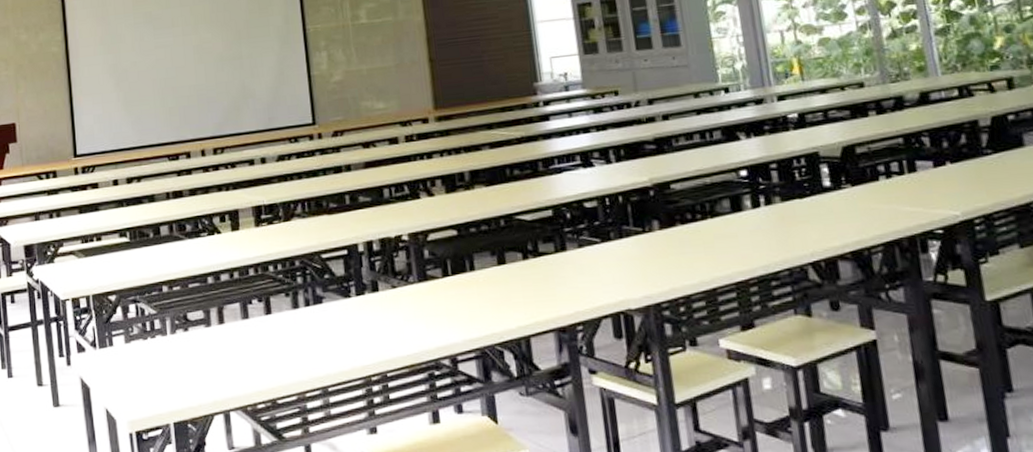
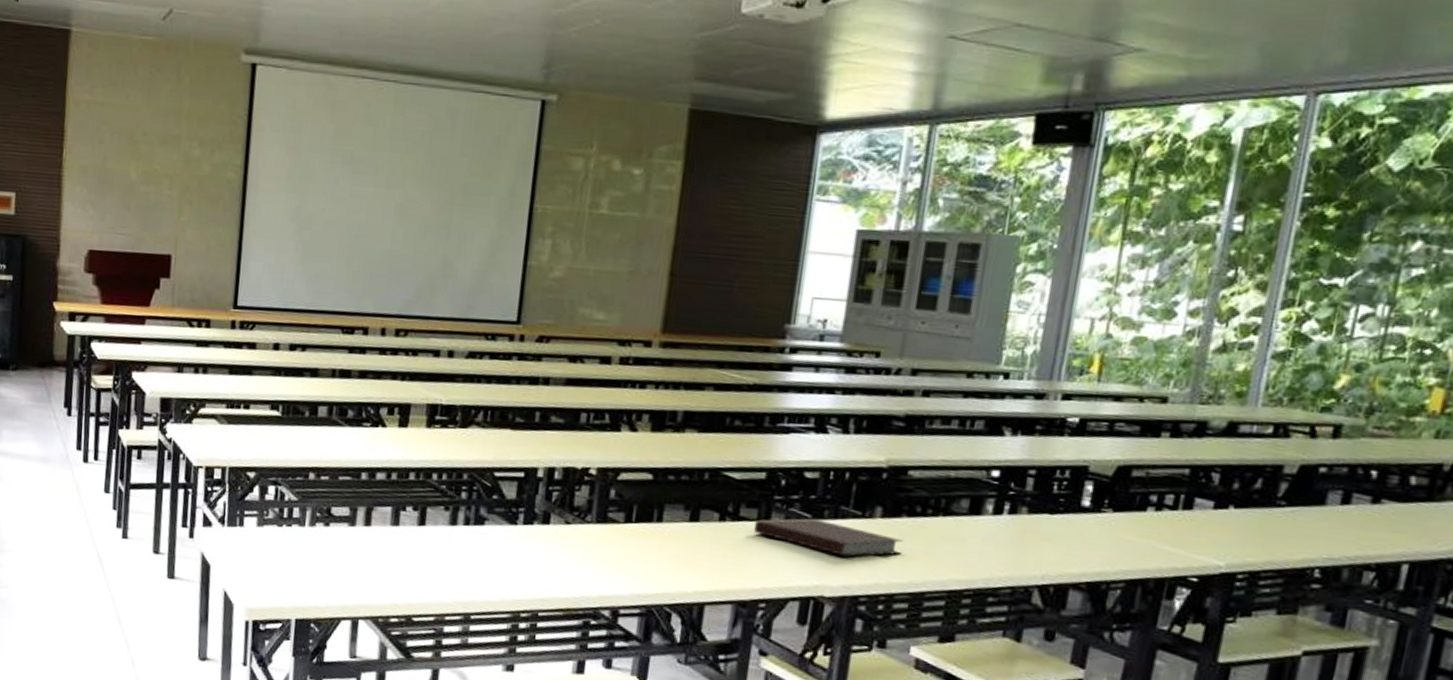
notebook: none [554,241,687,271] -> present [754,518,904,558]

